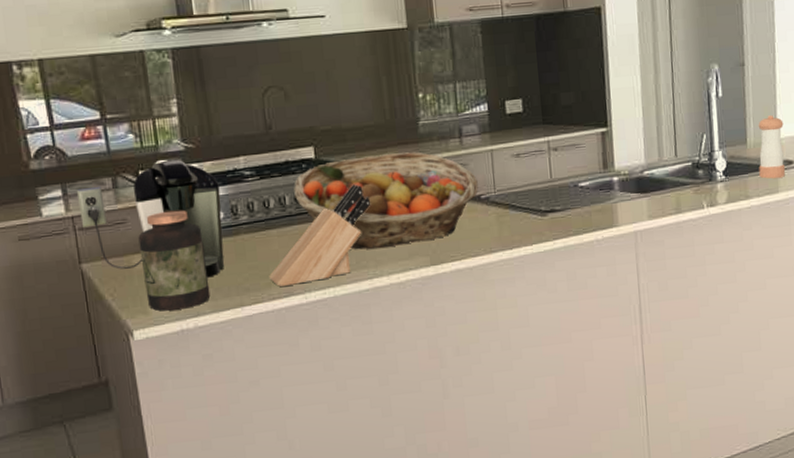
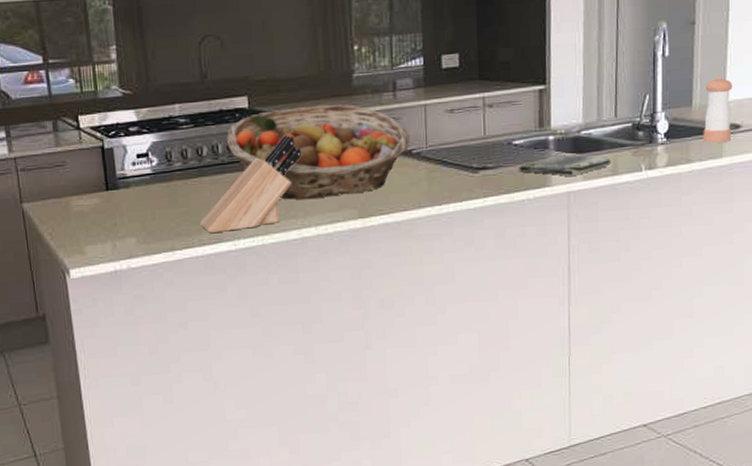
coffee maker: present [76,157,225,278] -> none [19,103,158,222]
jar: present [138,210,211,311] -> none [76,154,143,252]
dish towel: none [585,195,675,217] -> present [517,155,612,177]

